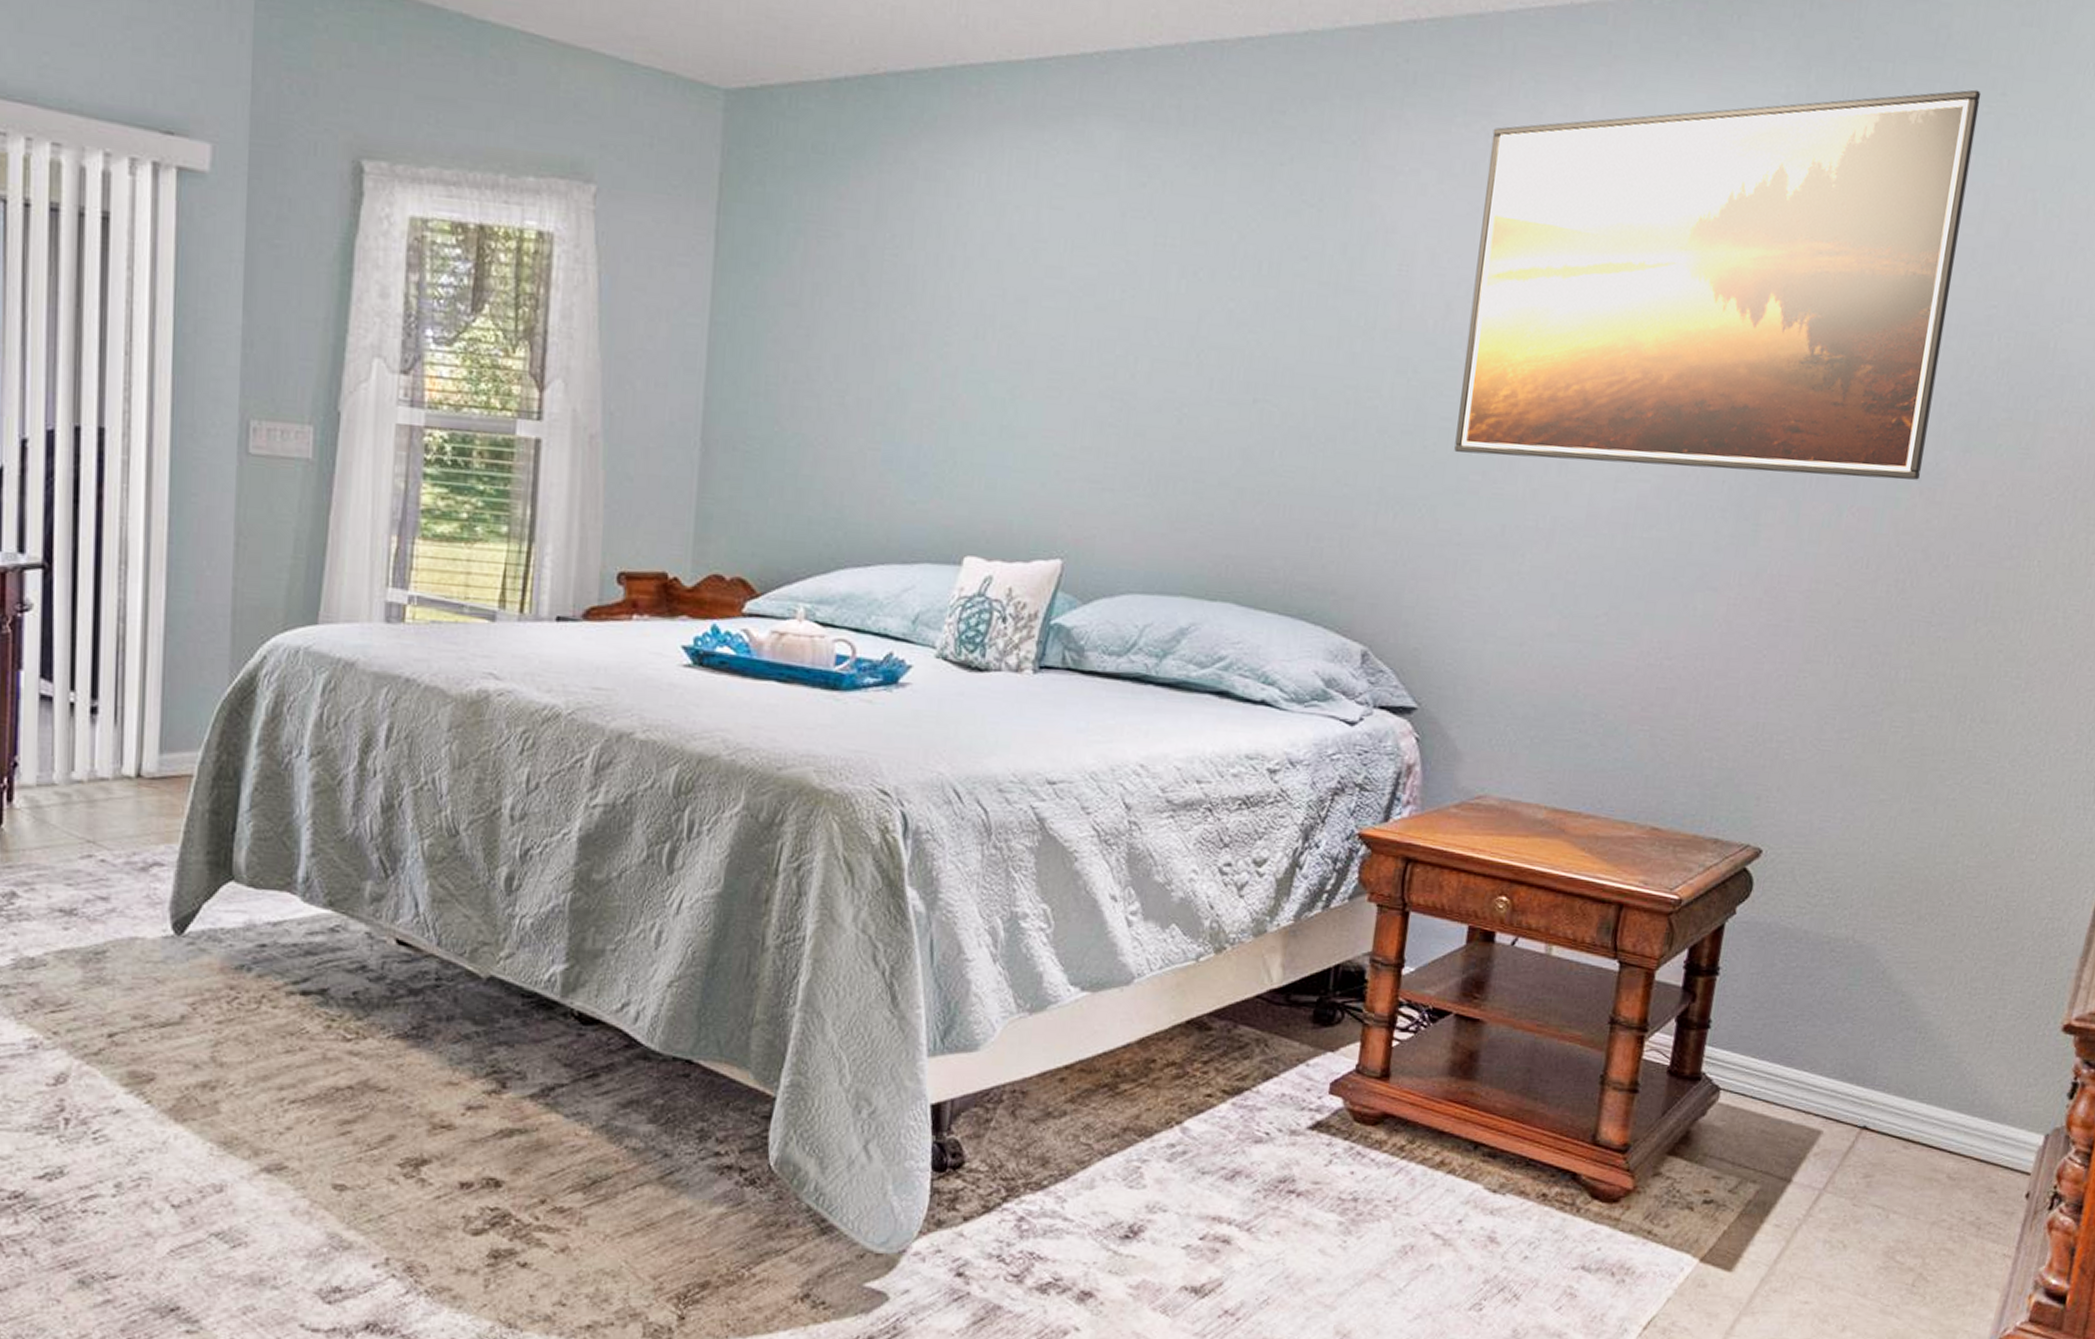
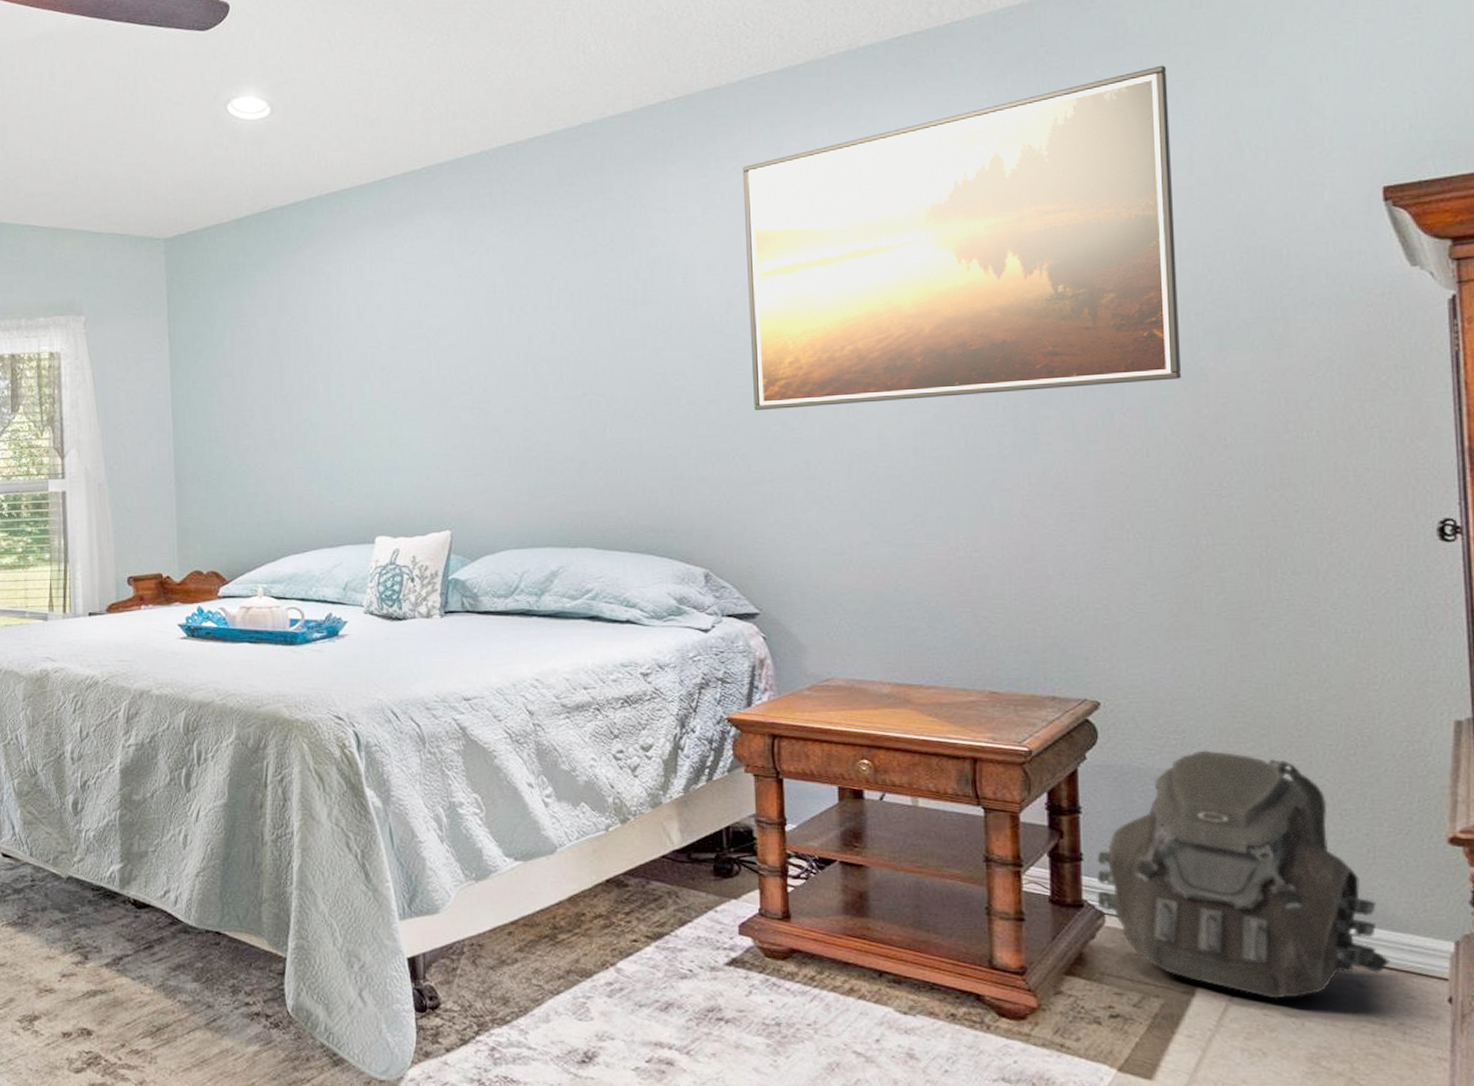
backpack: none [1715,913,1983,1189] -> present [1096,750,1390,999]

